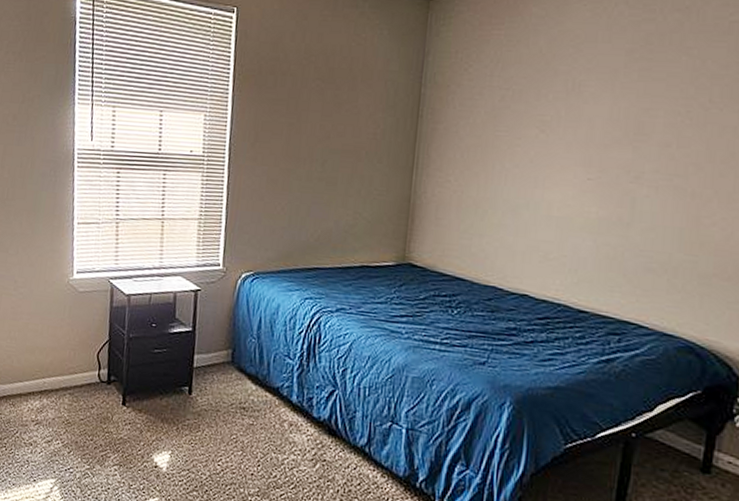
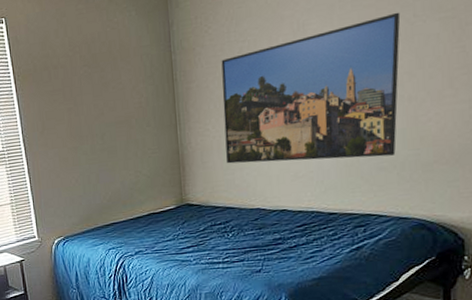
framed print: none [464,93,694,257] -> present [221,12,401,164]

